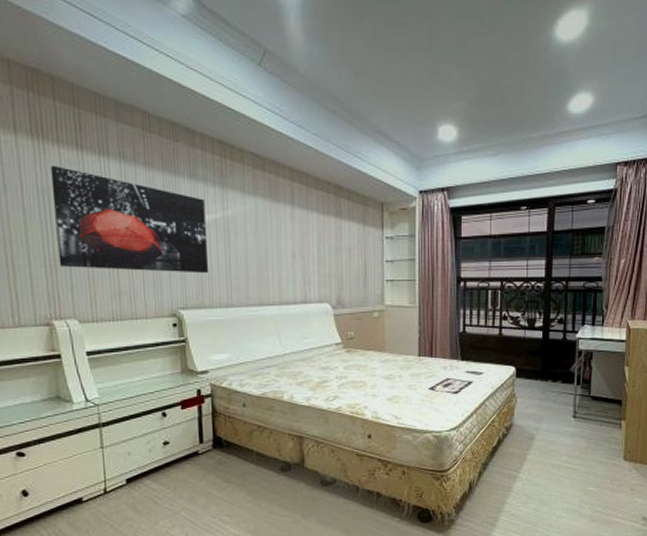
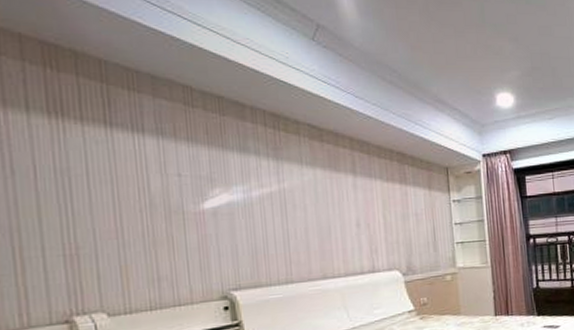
wall art: present [50,165,209,274] -> none [71,144,265,255]

